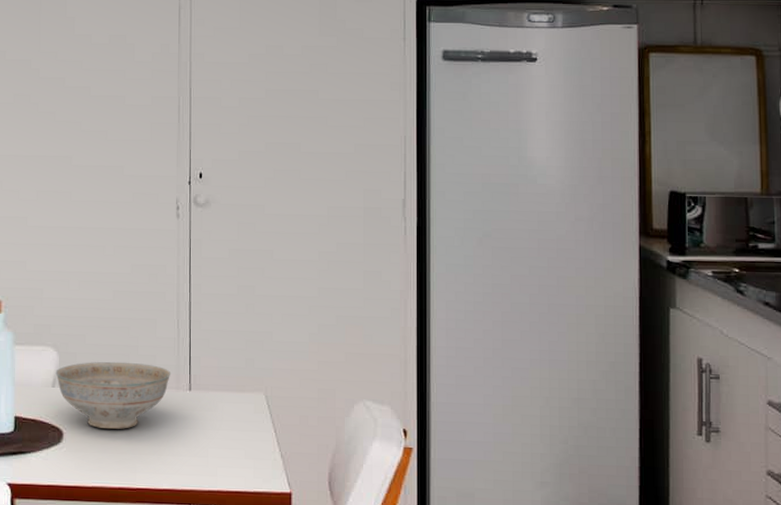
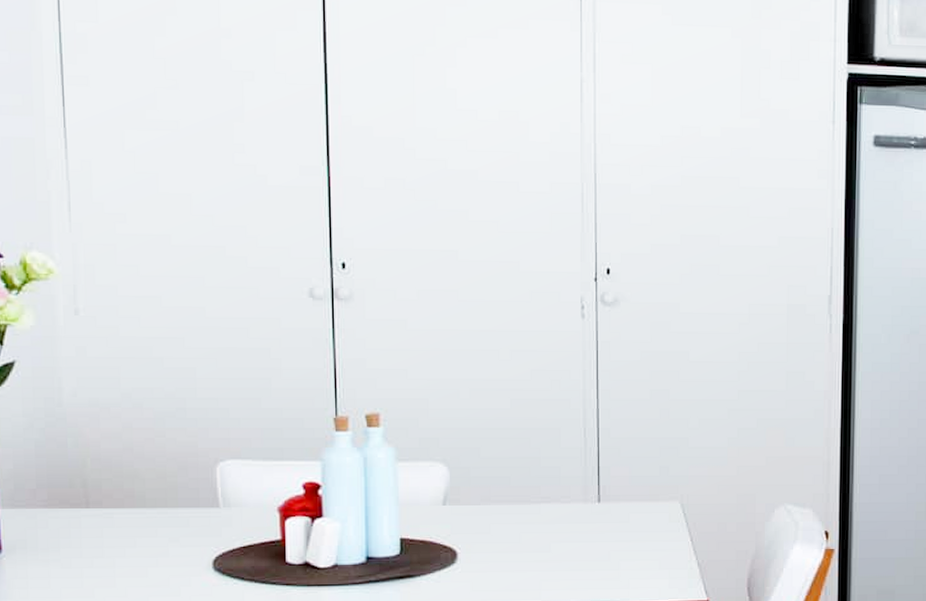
decorative bowl: present [55,361,171,429] -> none [446,475,578,546]

